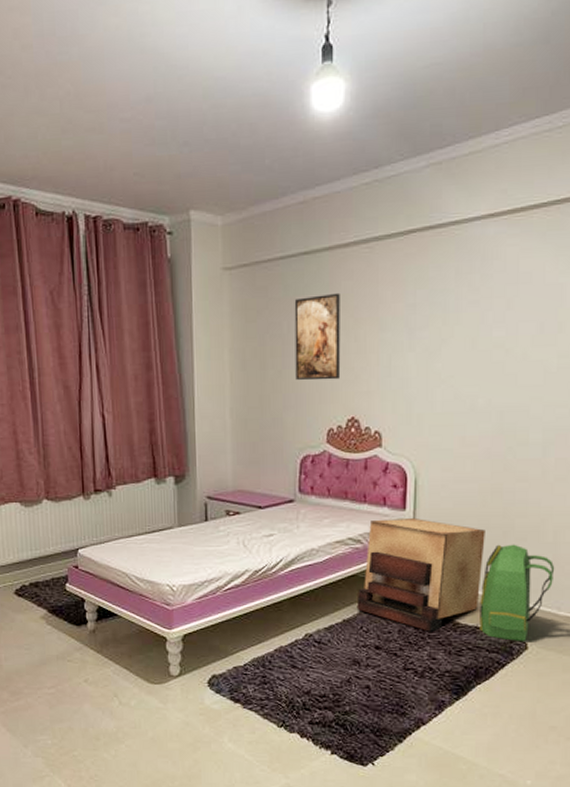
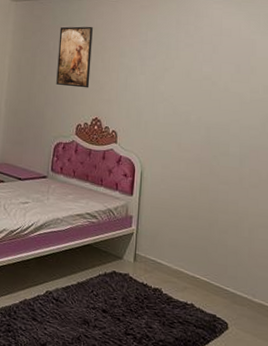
nightstand: present [356,517,485,632] -> none [89,200,195,303]
backpack: present [479,544,555,642] -> none [189,233,250,323]

